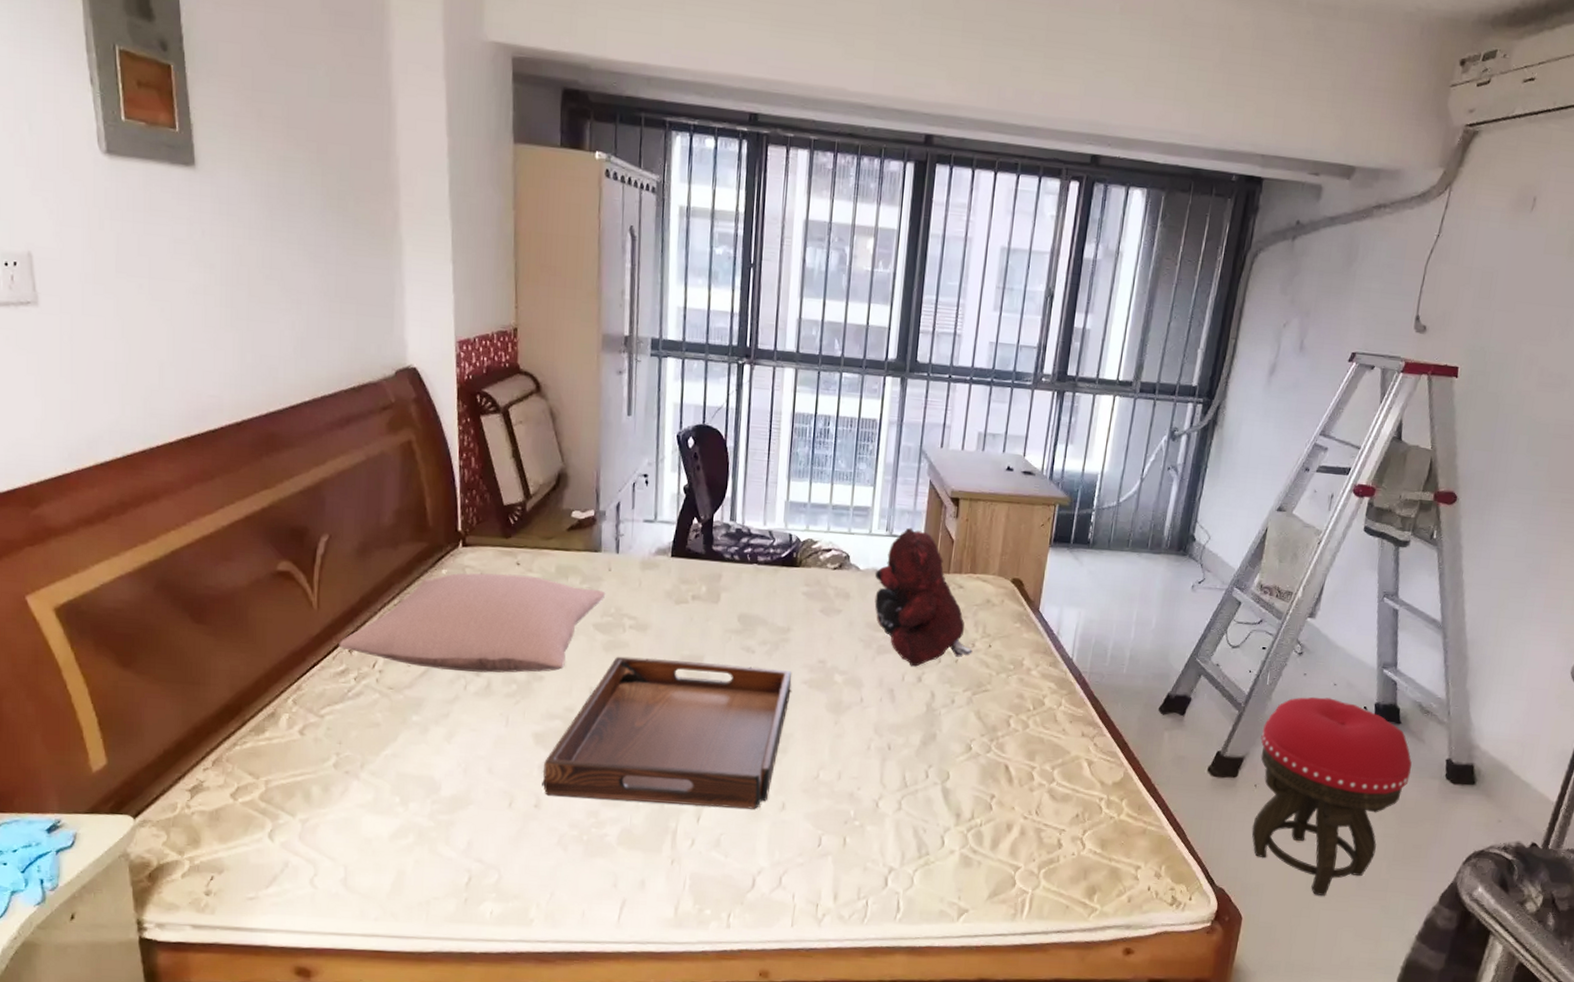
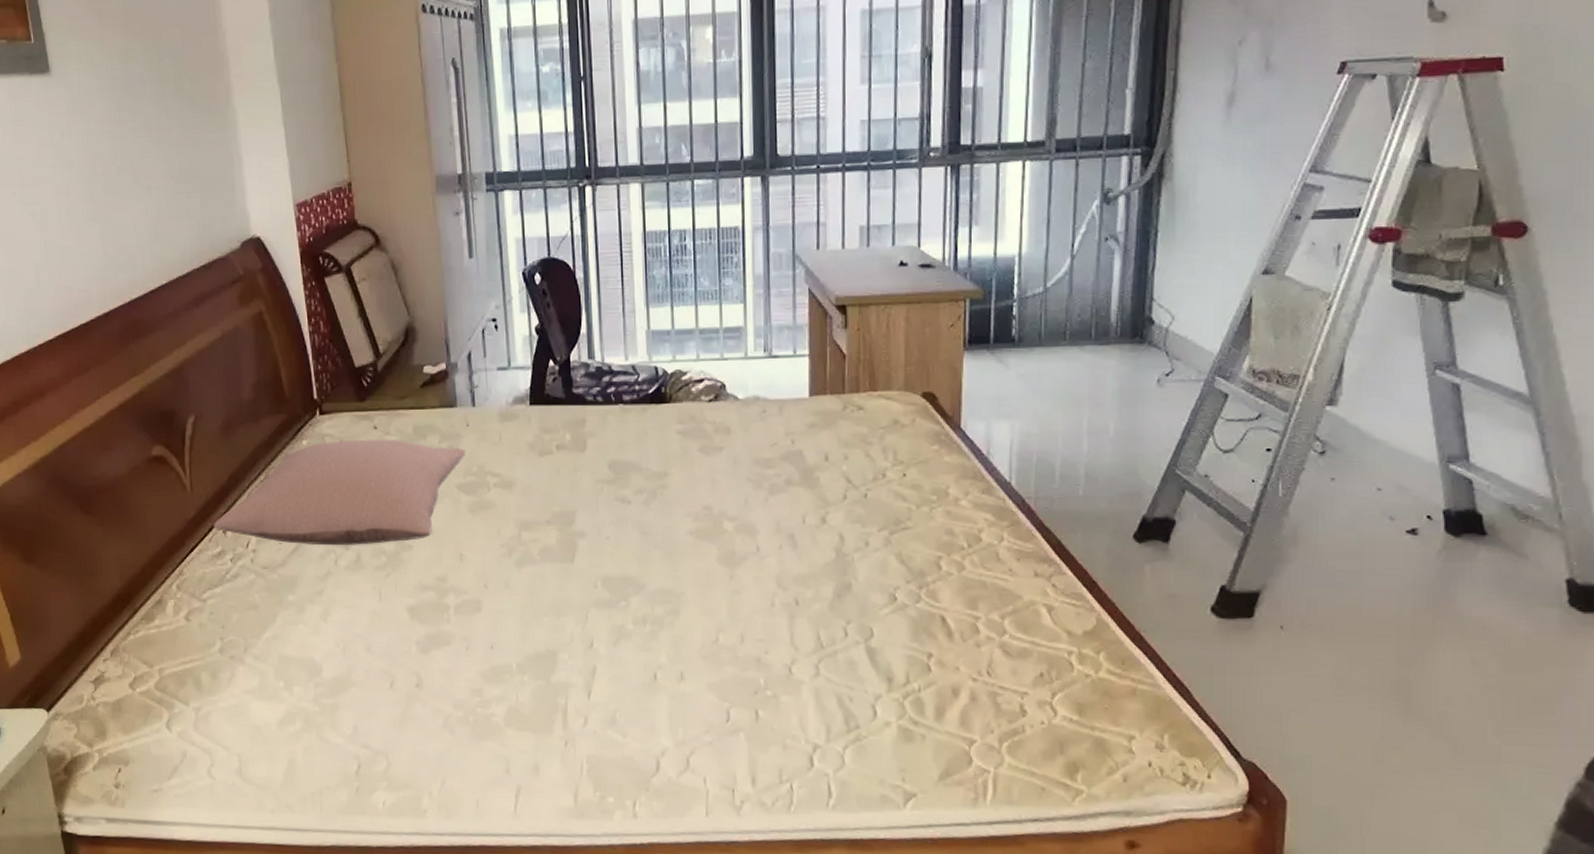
serving tray: present [542,656,792,809] -> none [420,517,676,681]
teddy bear: present [874,527,973,667] -> none [756,345,884,506]
stool: present [1251,696,1412,897] -> none [1280,507,1513,771]

